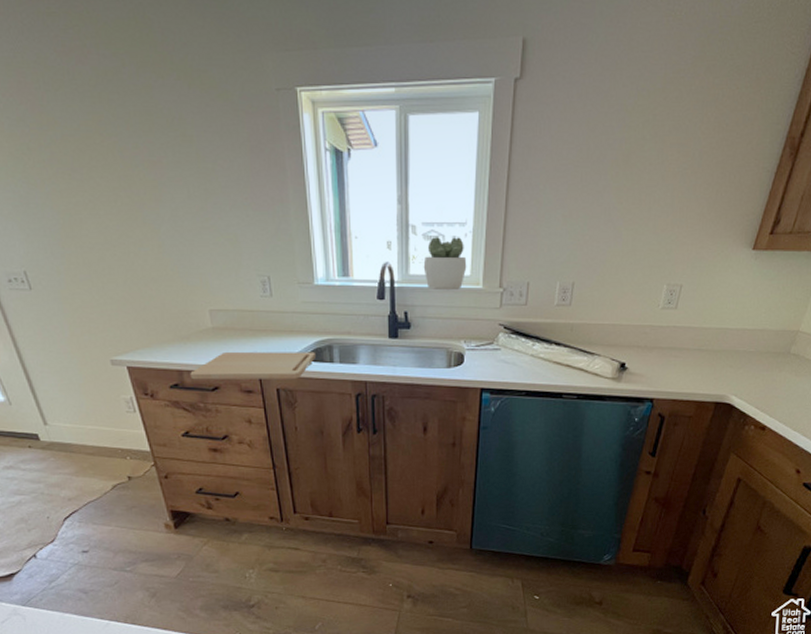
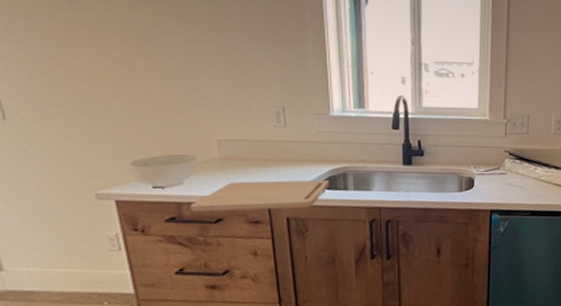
bowl: none [134,324,193,356] -> present [128,154,196,188]
succulent plant: present [423,237,467,291] -> none [435,74,475,121]

